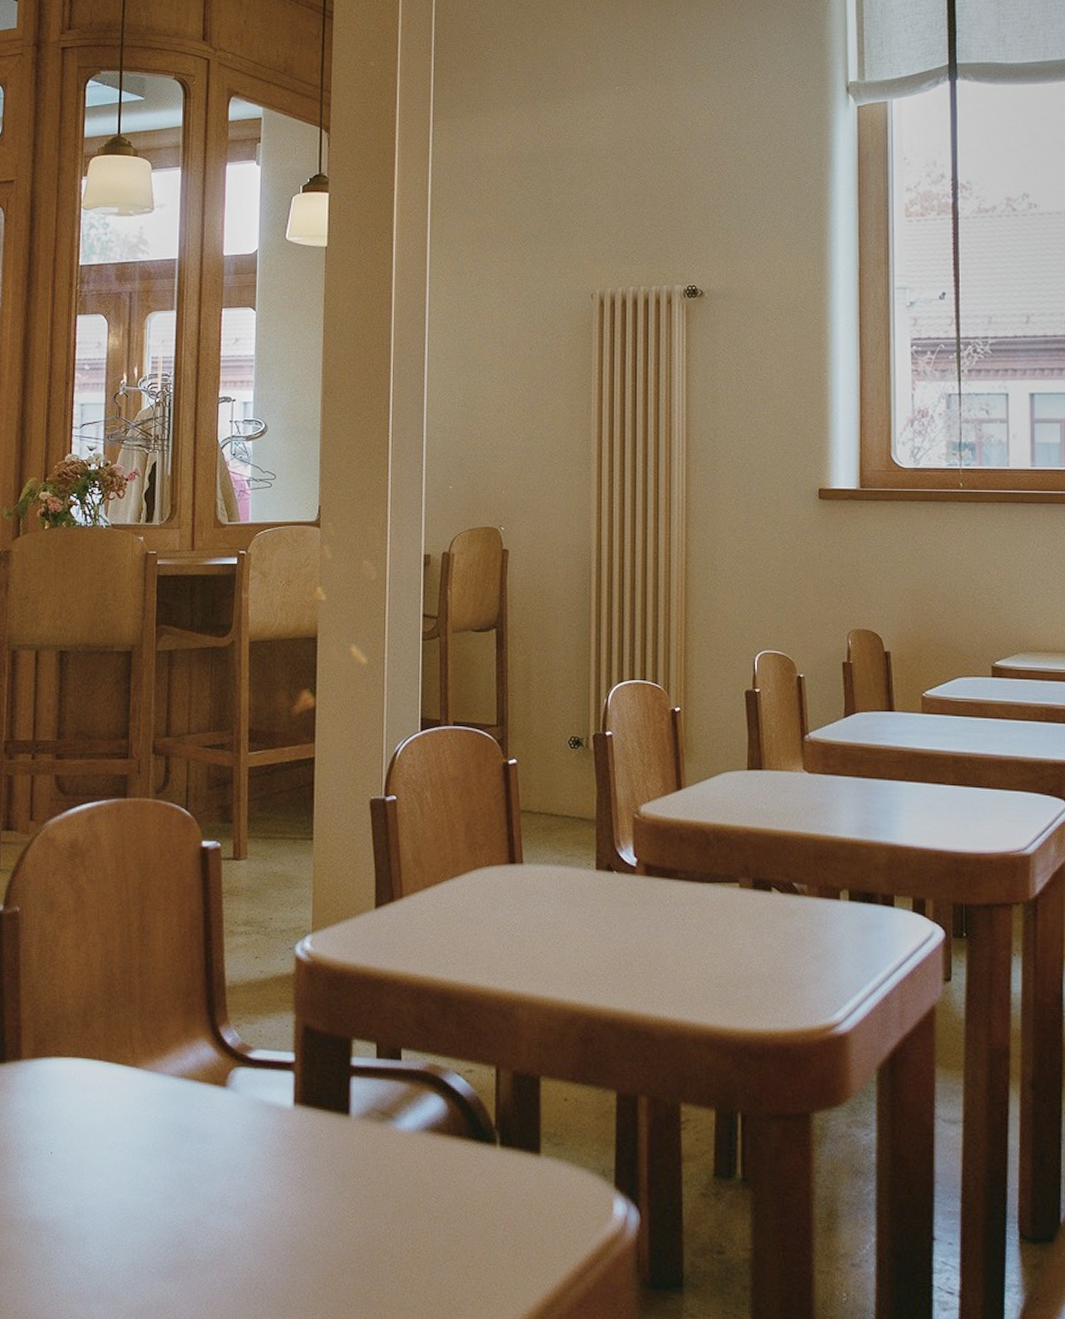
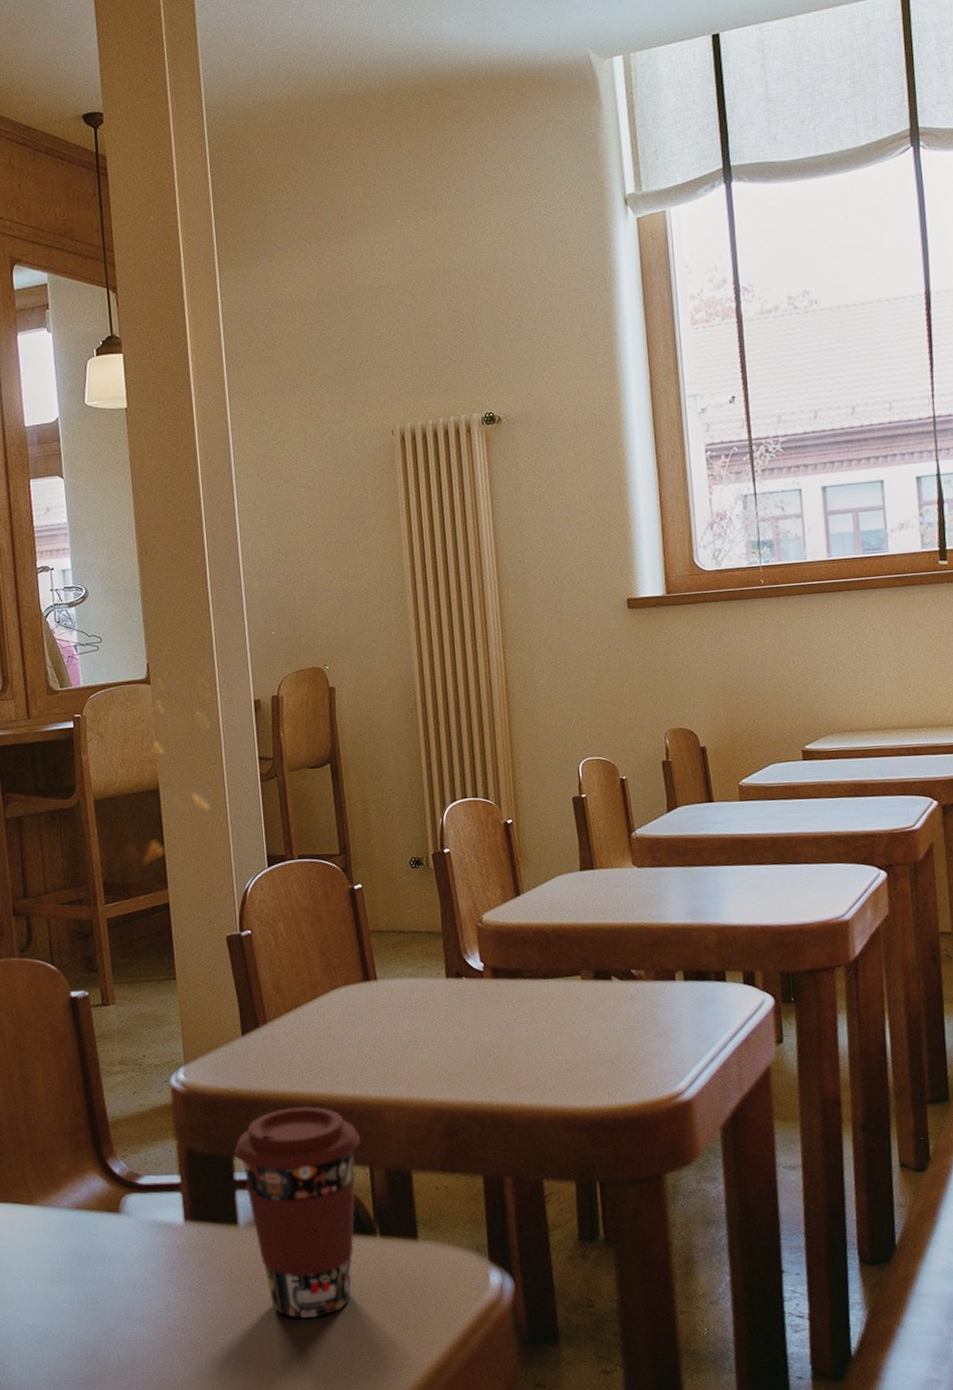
coffee cup: none [354,992,489,1230] -> present [234,1106,360,1319]

